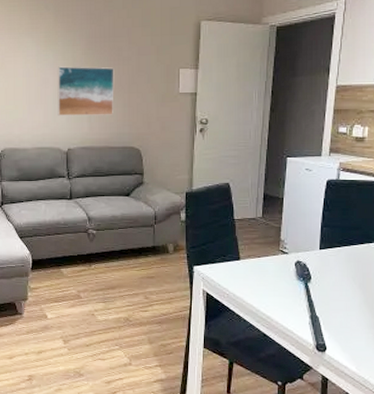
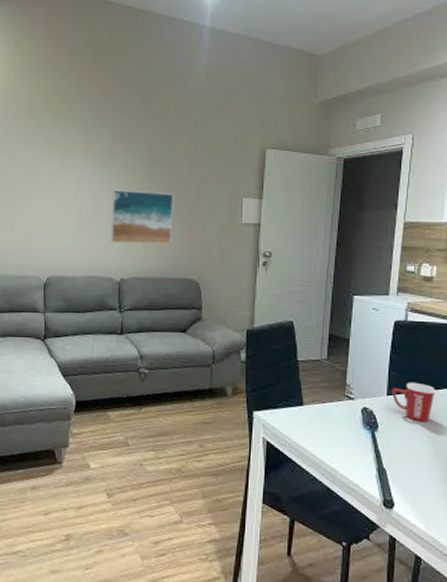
mug: none [325,236,367,274] -> present [392,382,436,423]

